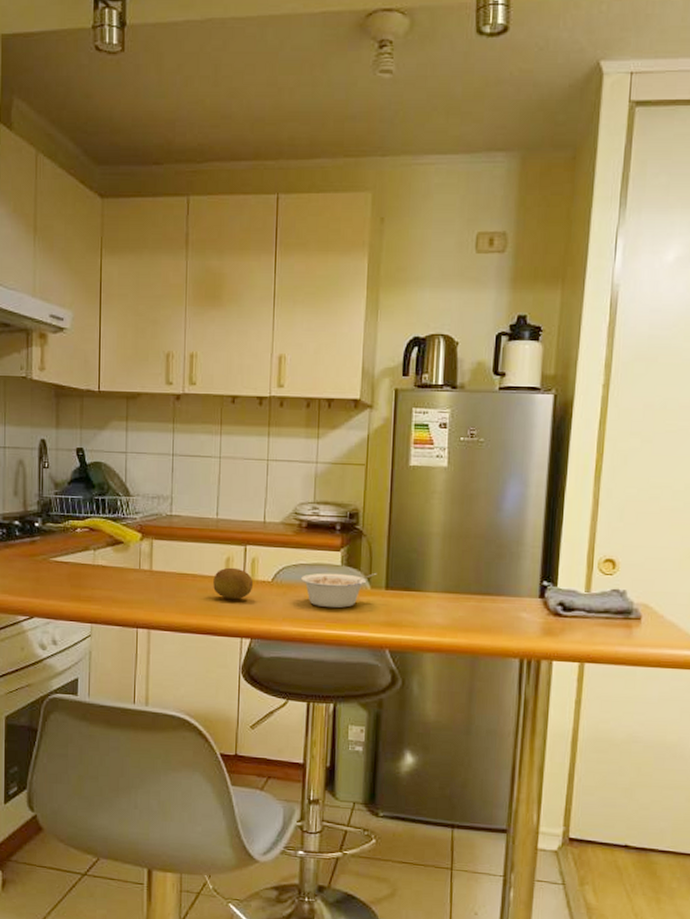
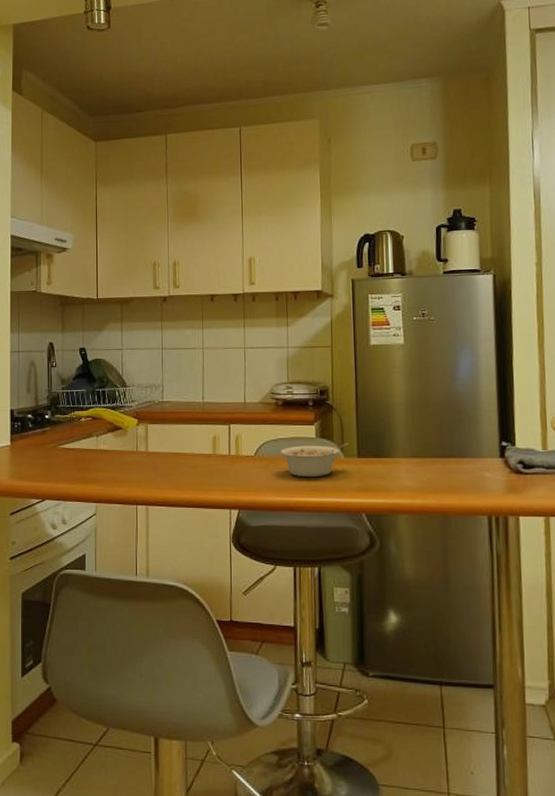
fruit: present [213,567,254,600] -> none [202,445,239,474]

